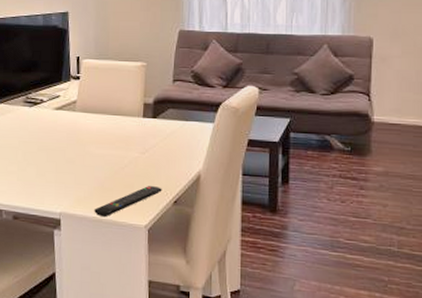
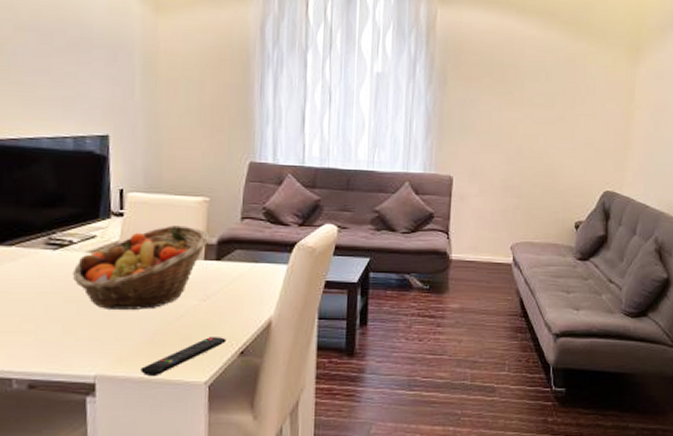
fruit basket: none [43,87,147,159] -> present [72,225,210,310]

